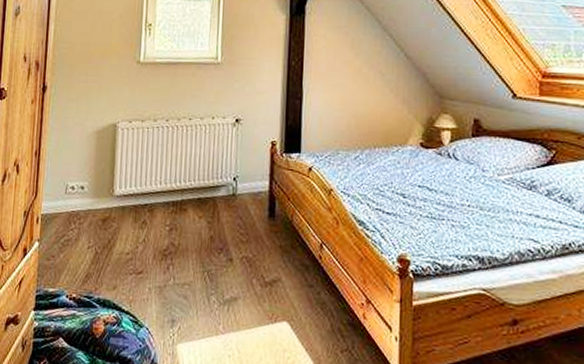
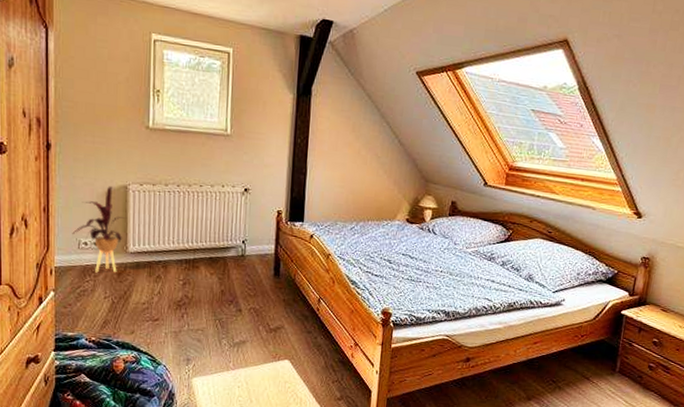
house plant: none [60,125,113,220] -> present [72,186,125,273]

